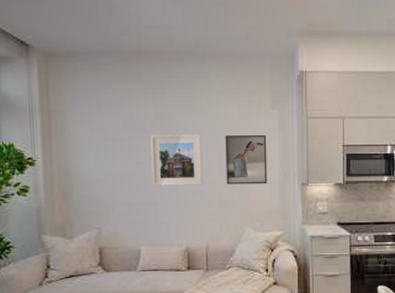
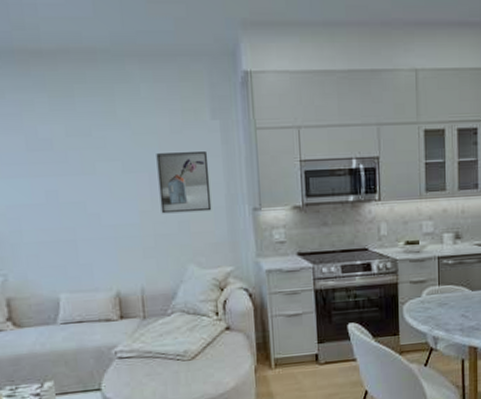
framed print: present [150,134,203,186] -> none [61,153,133,219]

